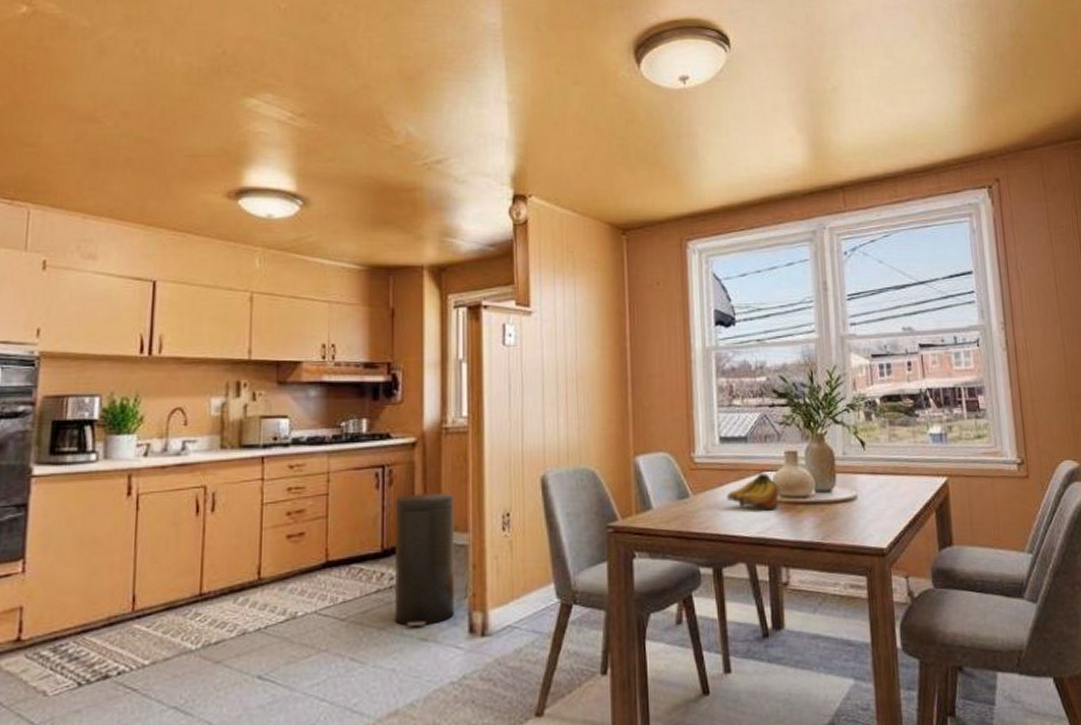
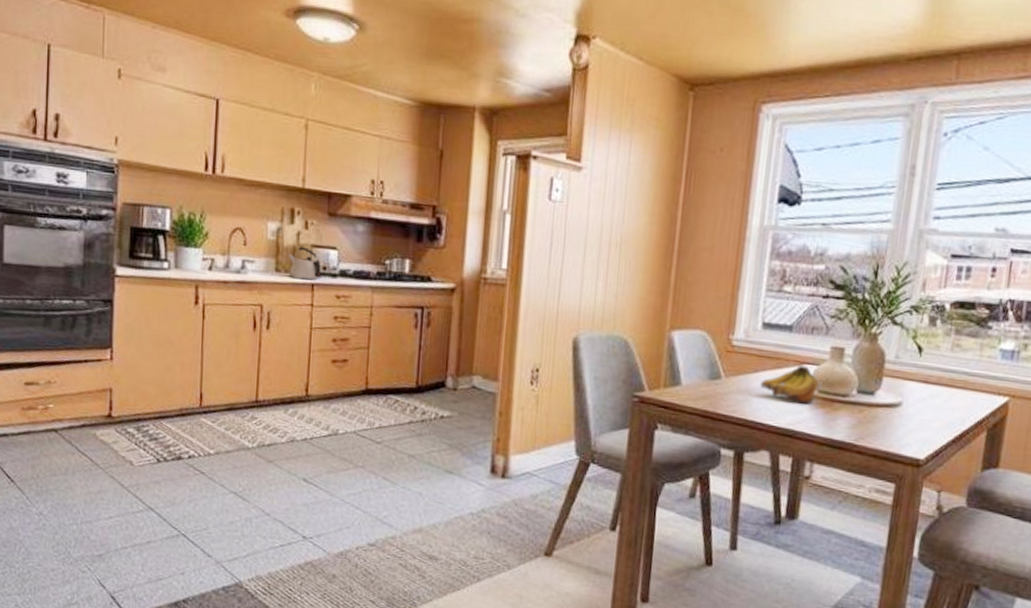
kettle: none [234,419,272,454] -> present [288,247,321,280]
pedal bin: present [394,492,454,626] -> none [424,338,487,460]

